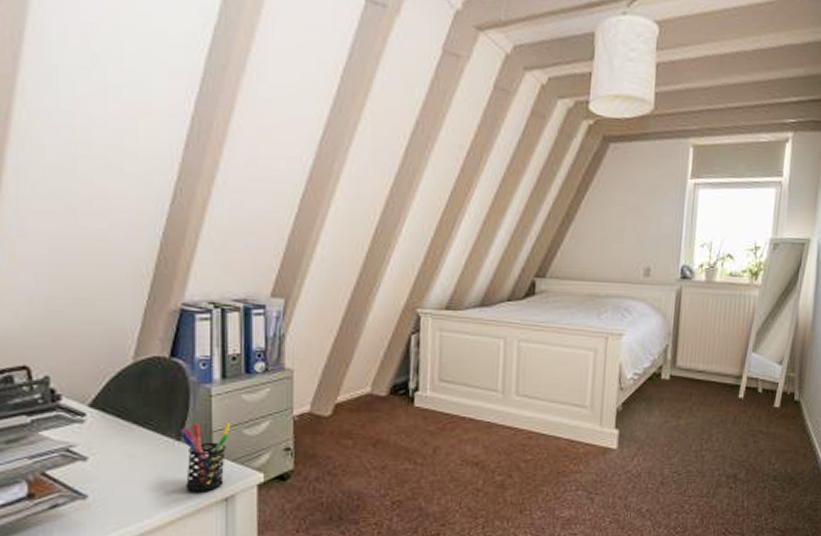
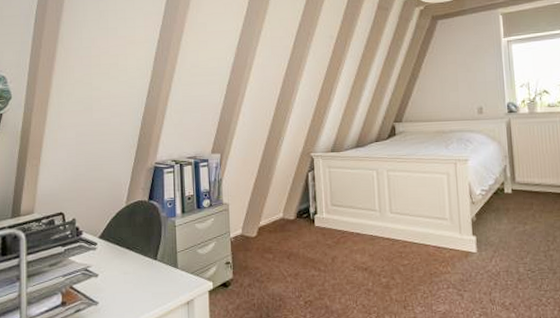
pen holder: present [180,423,231,492] -> none [156,245,189,298]

